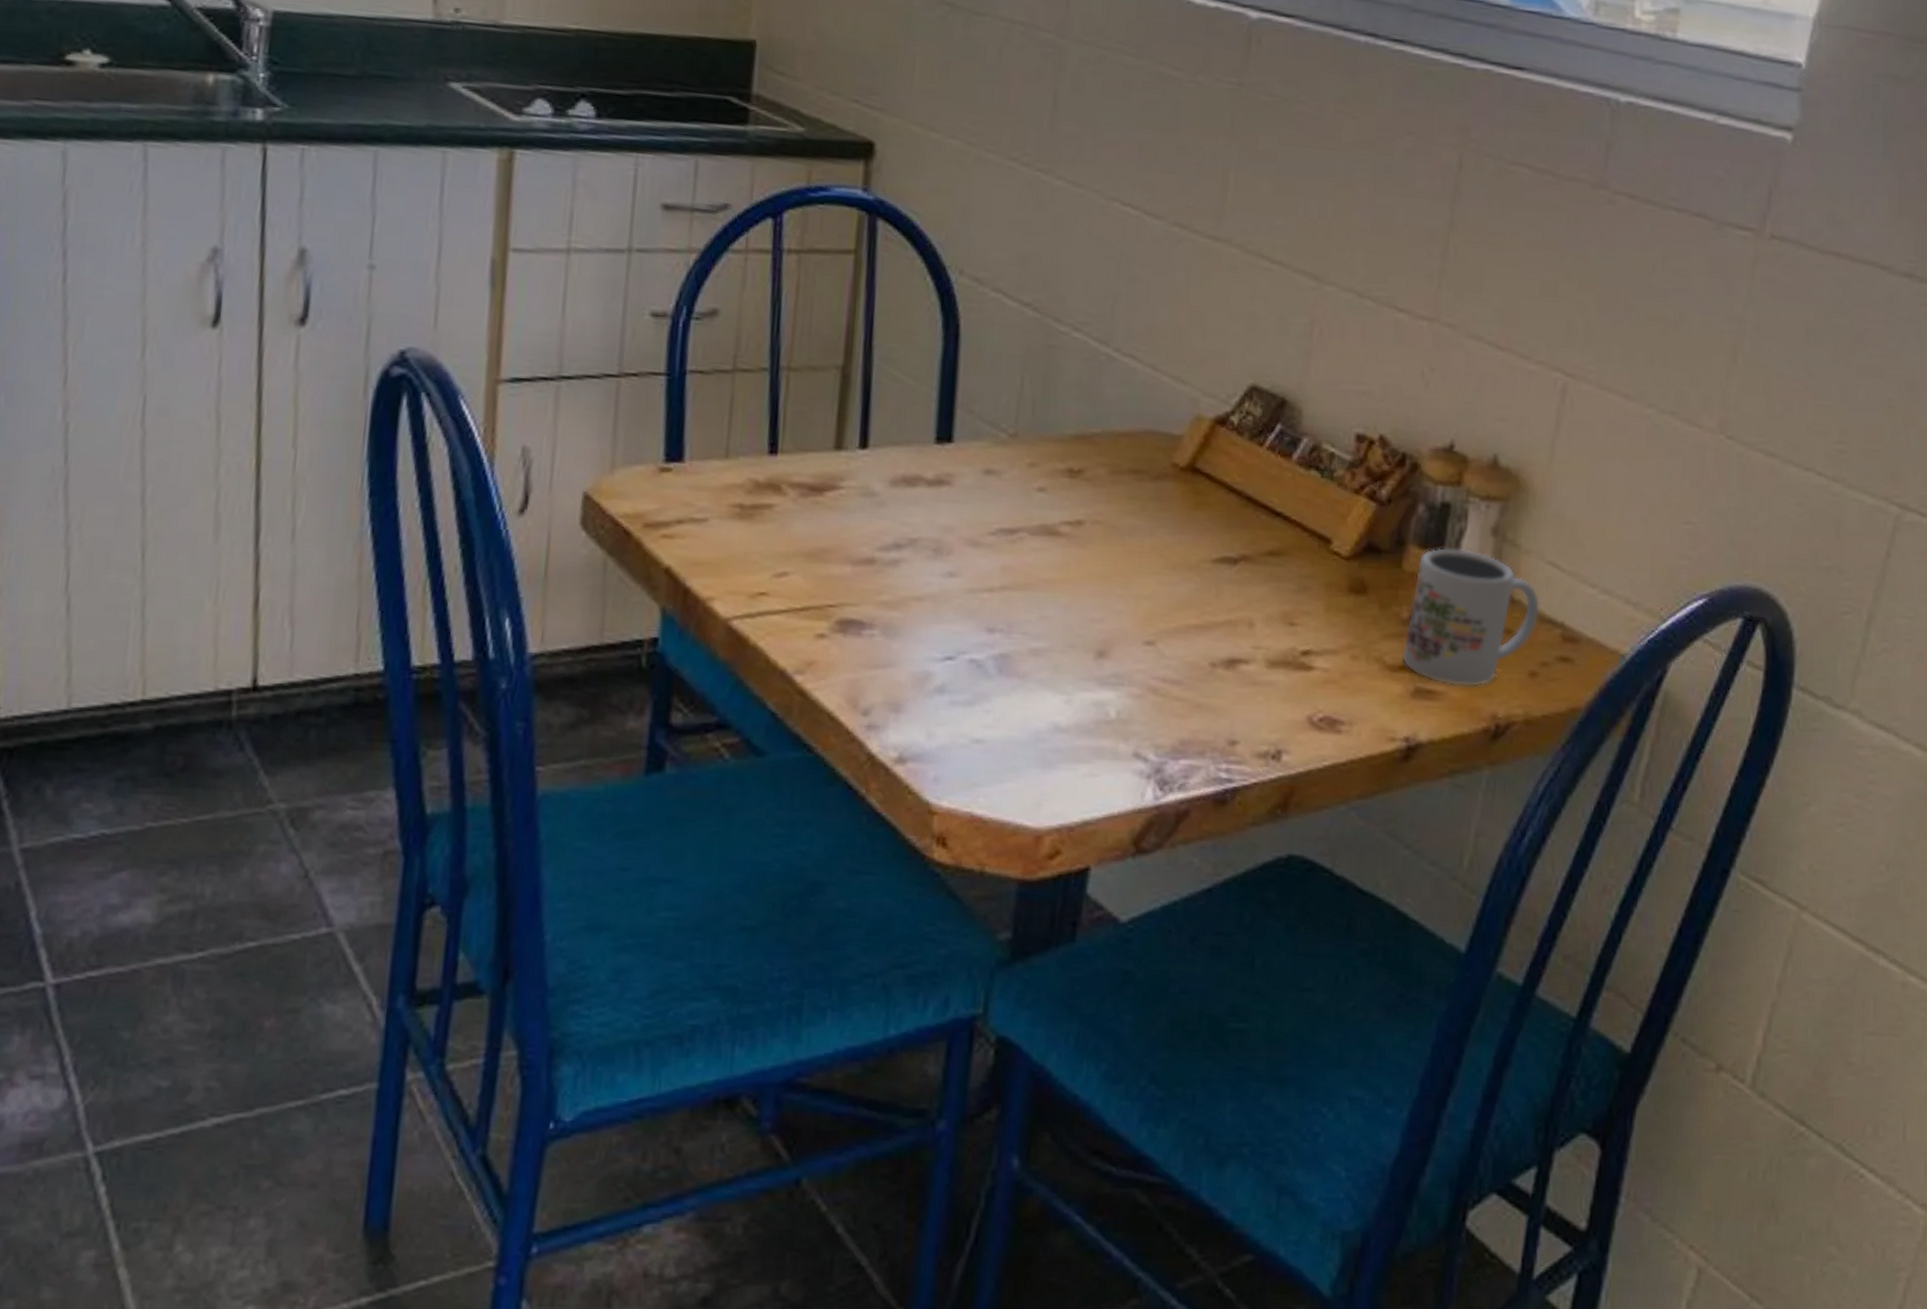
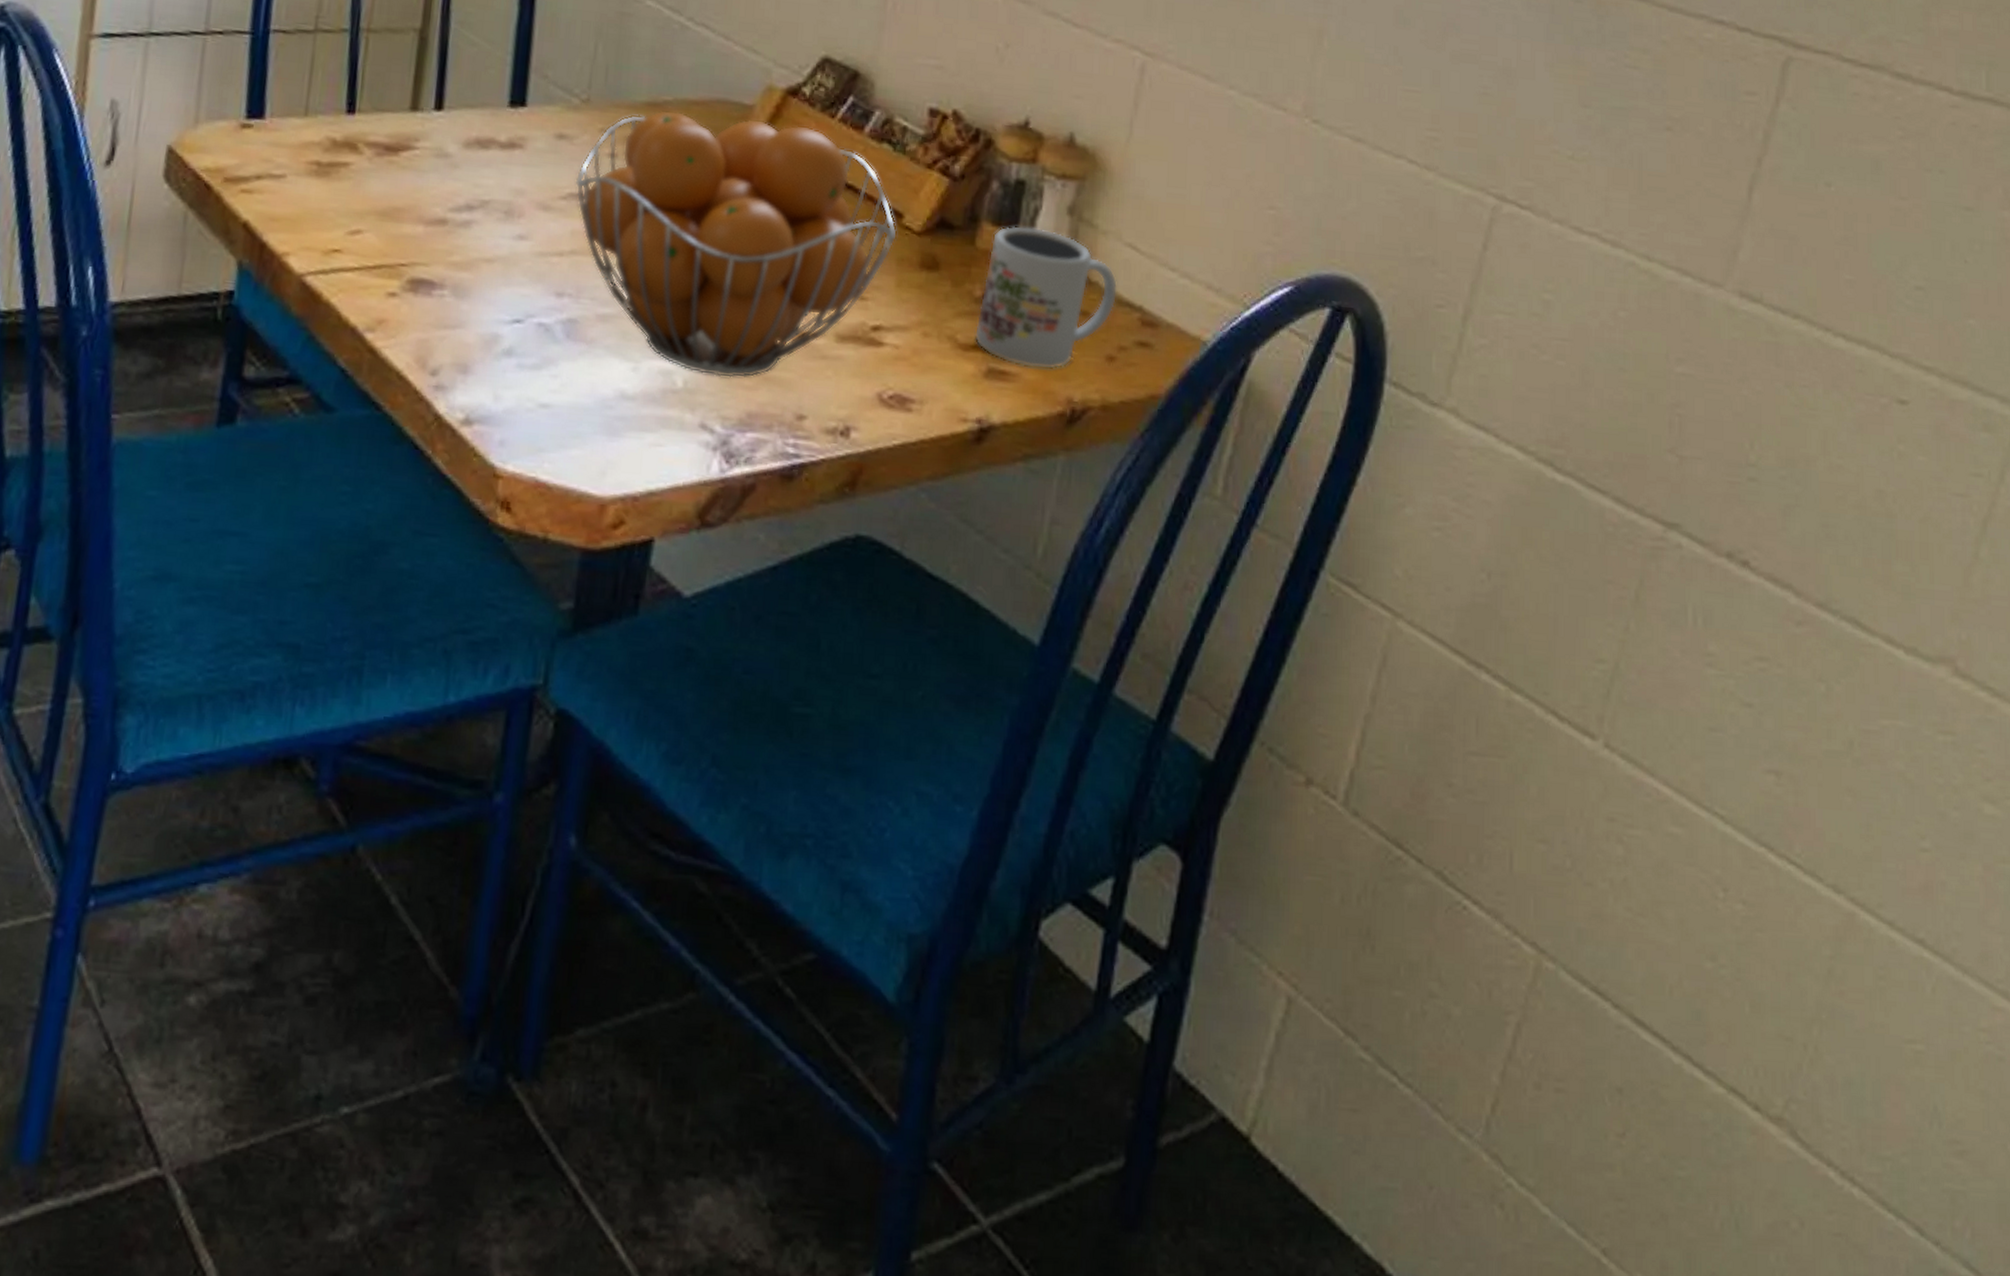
fruit basket: none [1004,442,1325,707] -> present [575,110,897,378]

